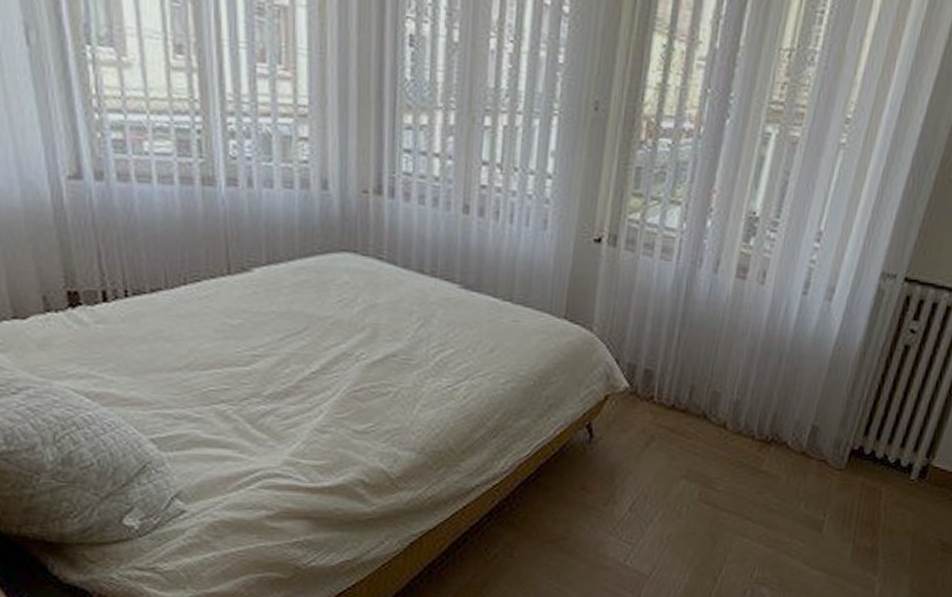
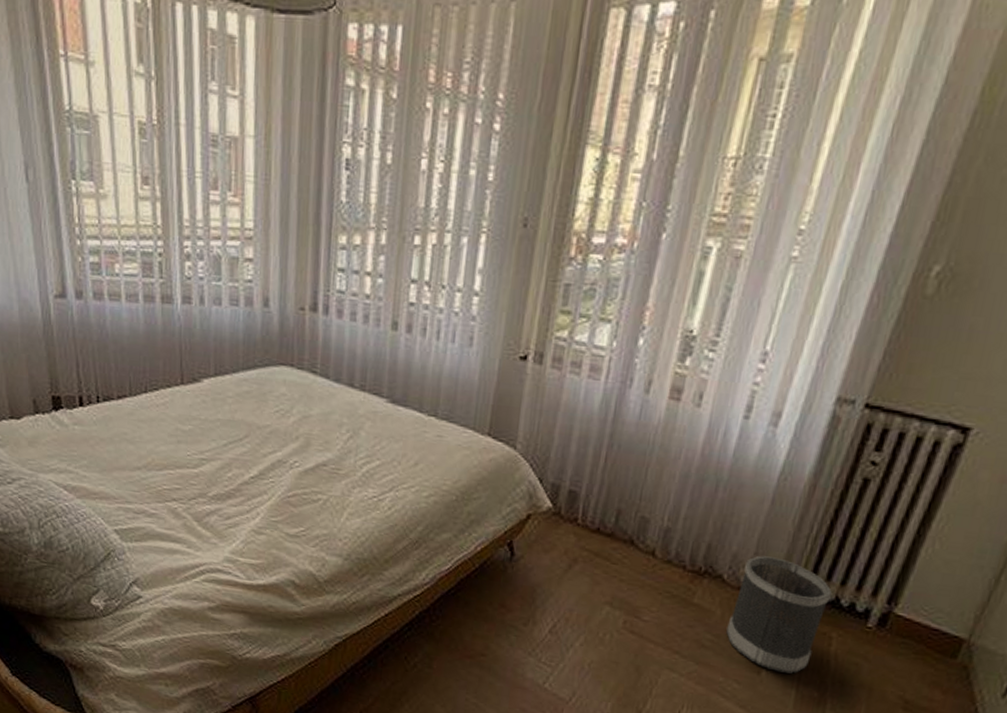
wastebasket: none [791,421,881,528] -> present [726,556,832,674]

